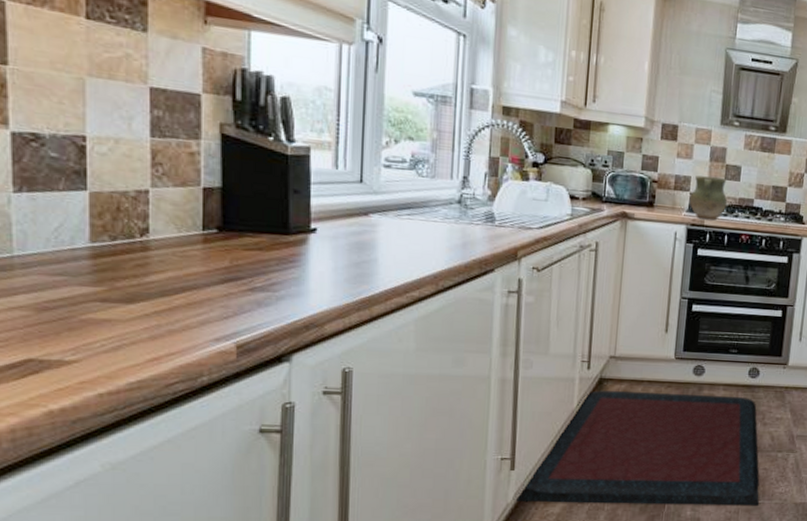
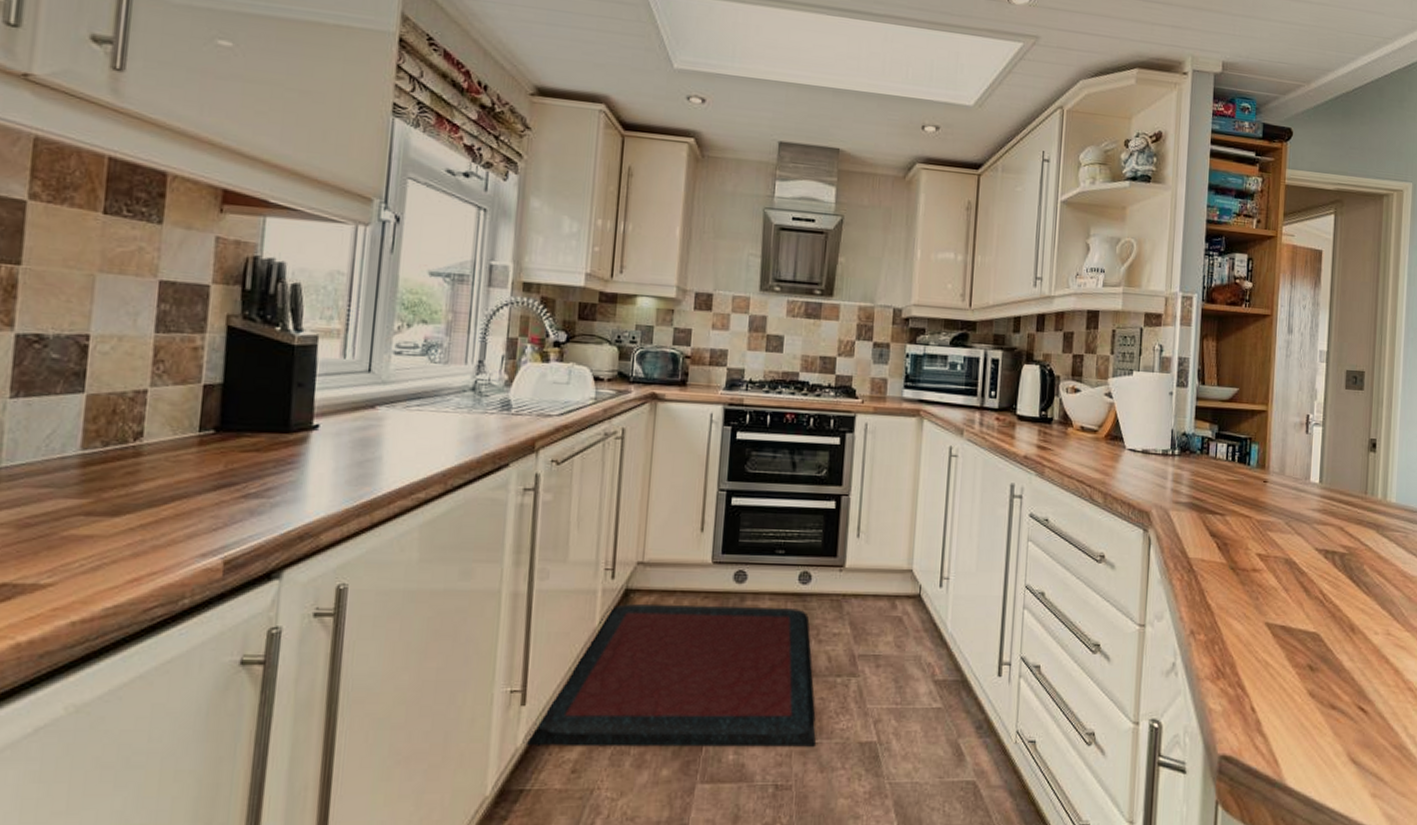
ceramic jug: present [689,175,728,222] -> none [726,348,770,400]

